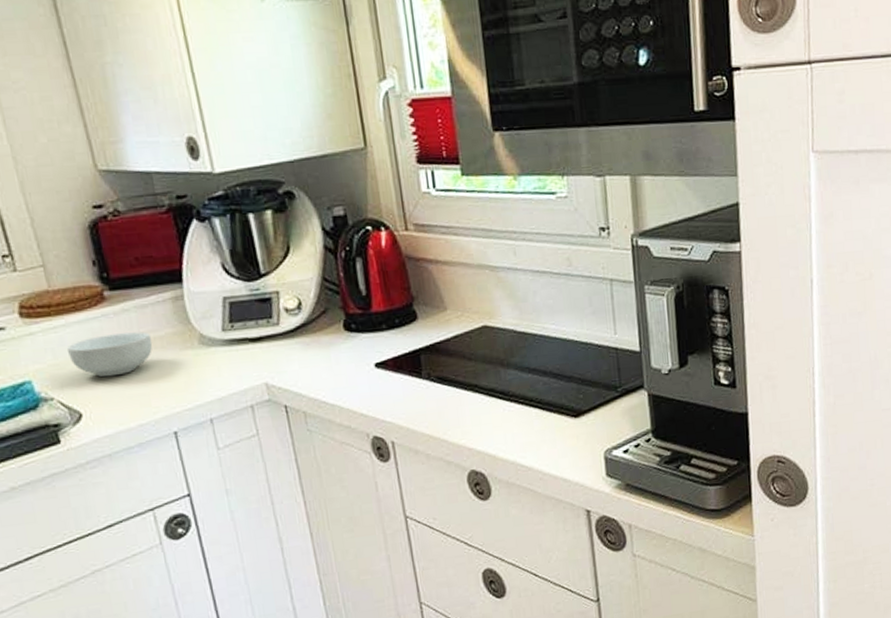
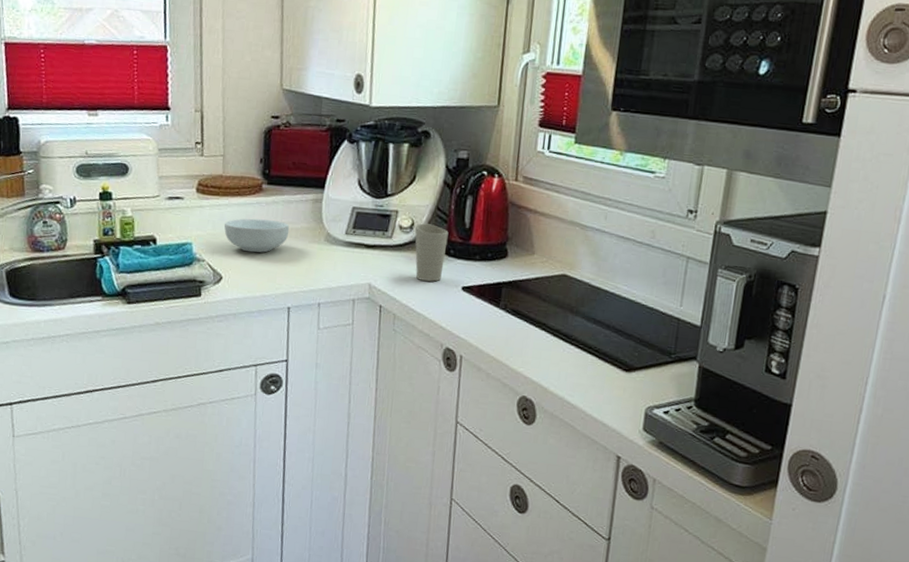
cup: none [303,299,349,367] -> present [414,223,449,282]

